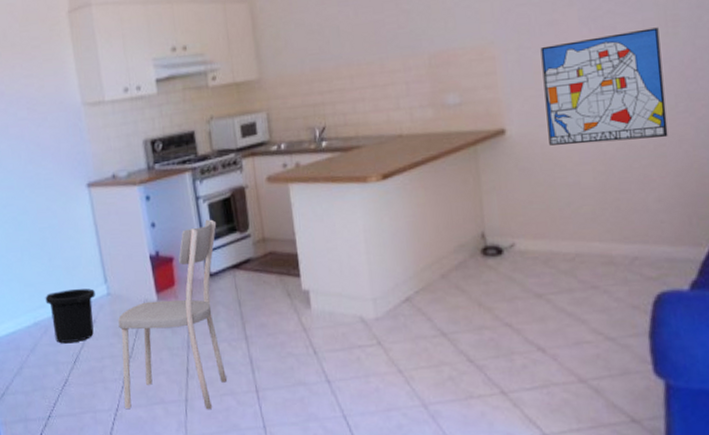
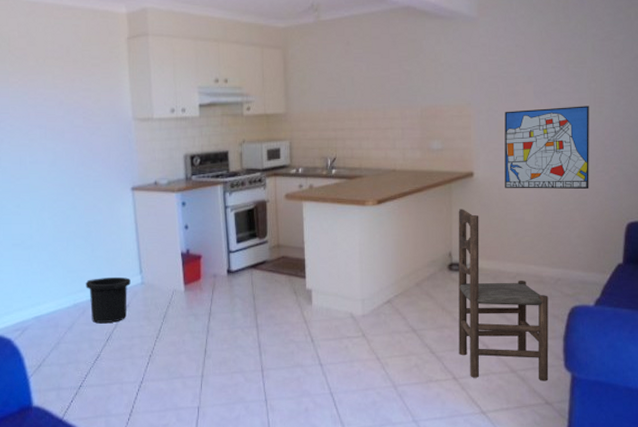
dining chair: present [118,219,227,410] -> none [148,226,241,385]
dining chair: none [489,176,633,393] -> present [458,209,549,381]

